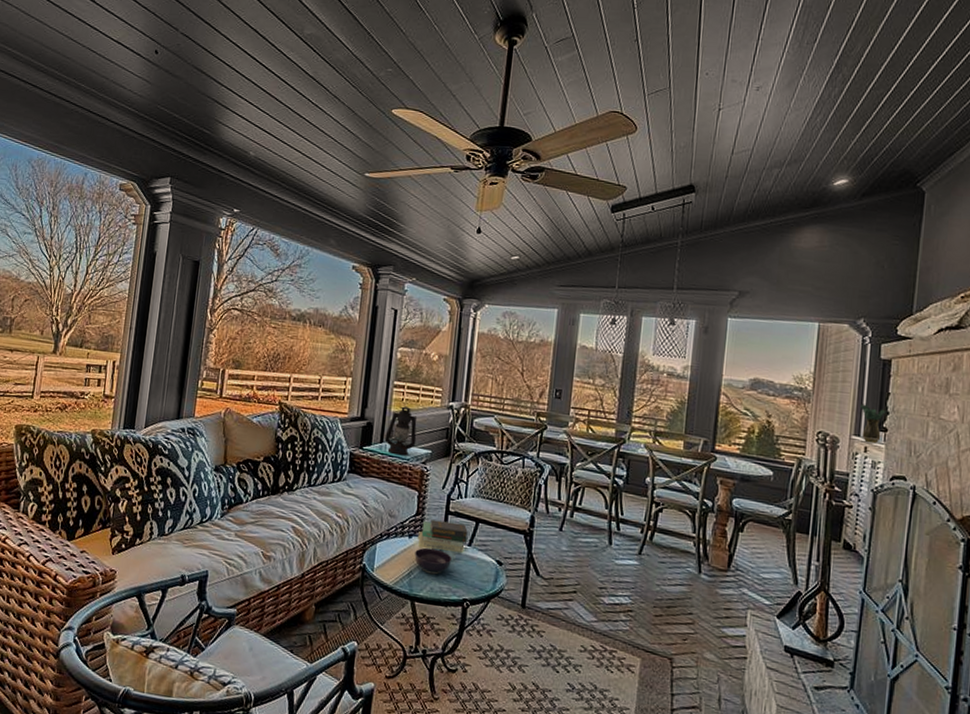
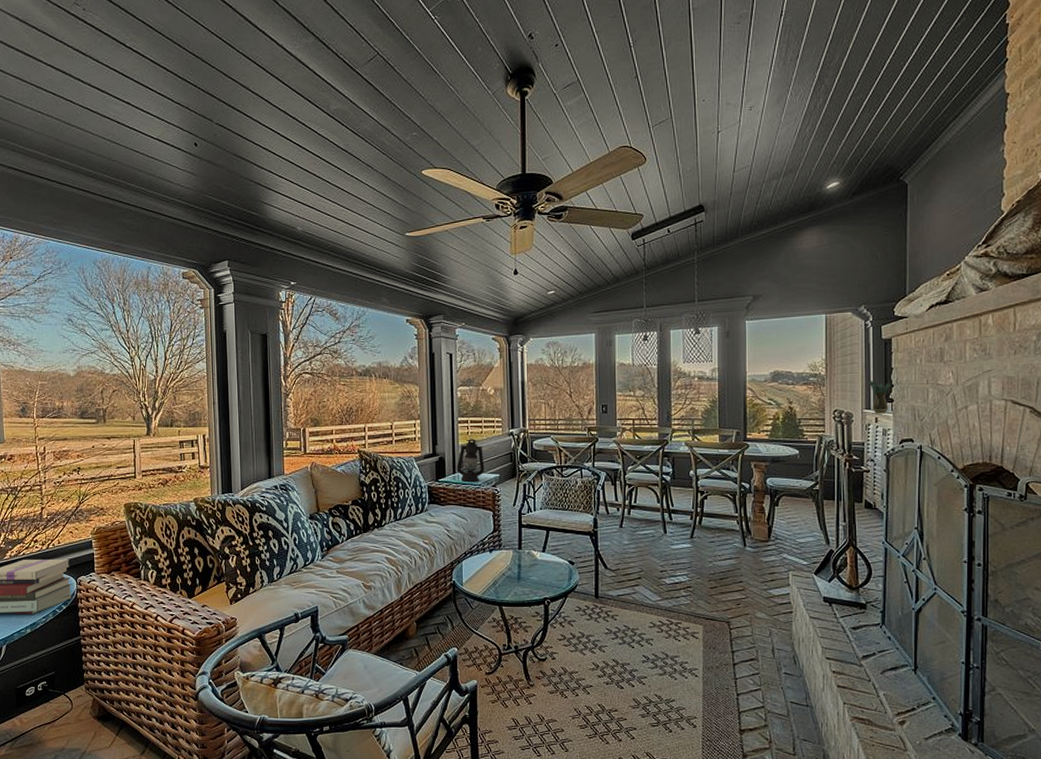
bowl: present [414,547,453,575] -> none [497,559,530,581]
books: present [418,519,468,553] -> none [498,534,541,560]

